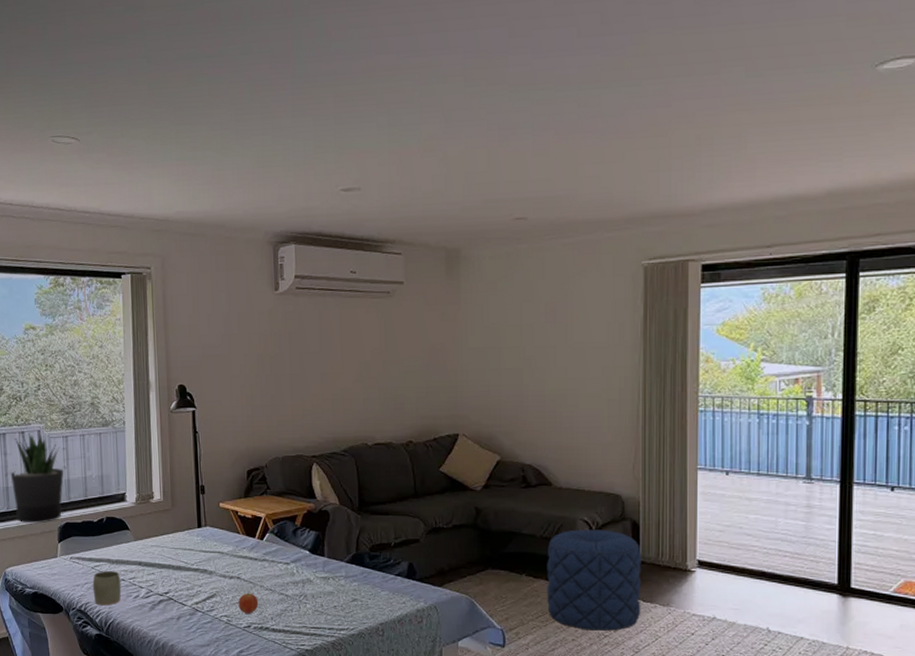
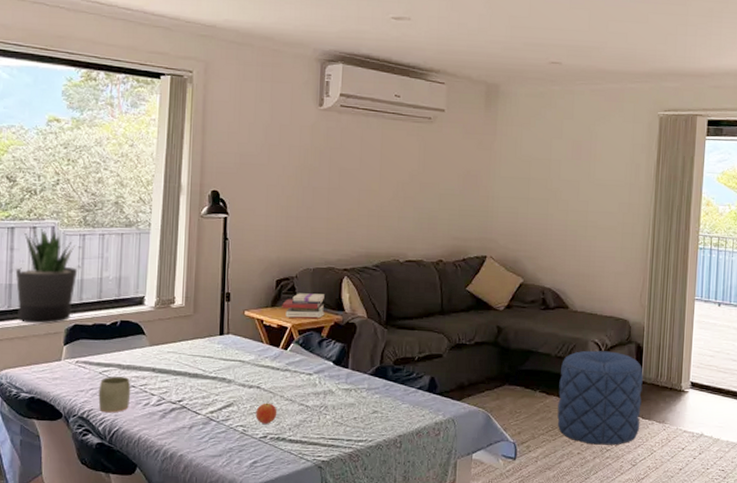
books: none [254,482,297,508] -> present [282,293,325,319]

